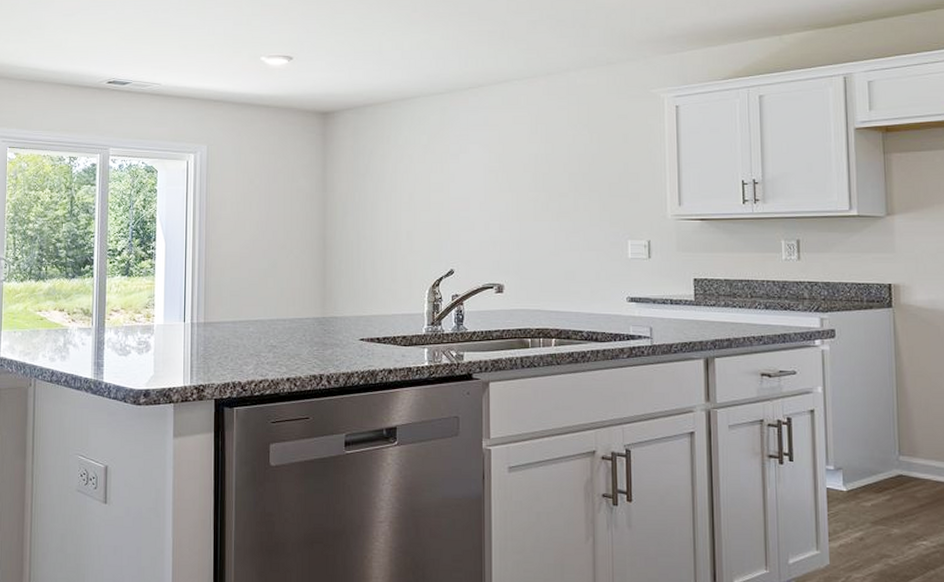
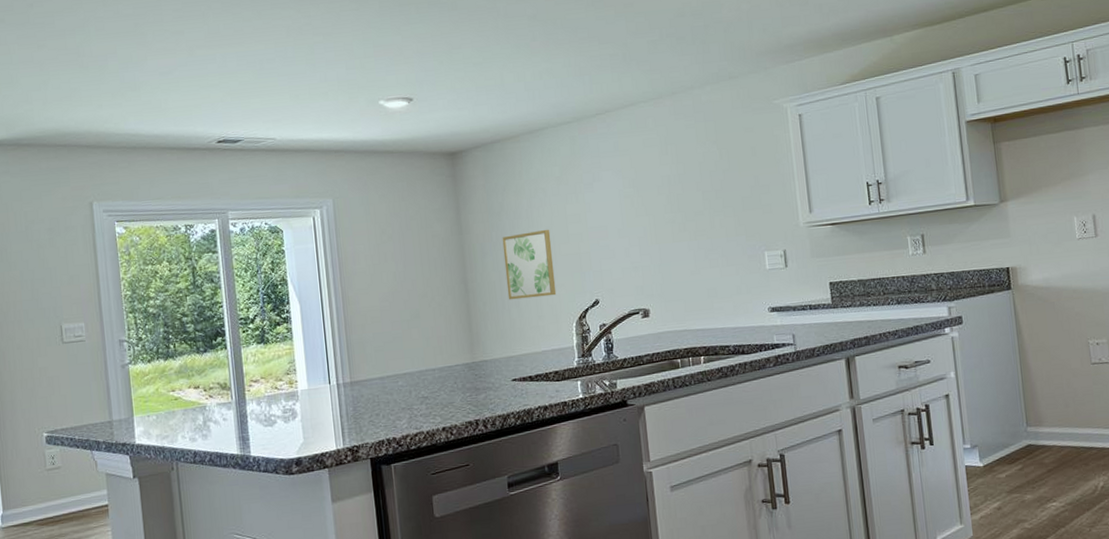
wall art: none [364,195,412,261] -> present [502,229,557,300]

